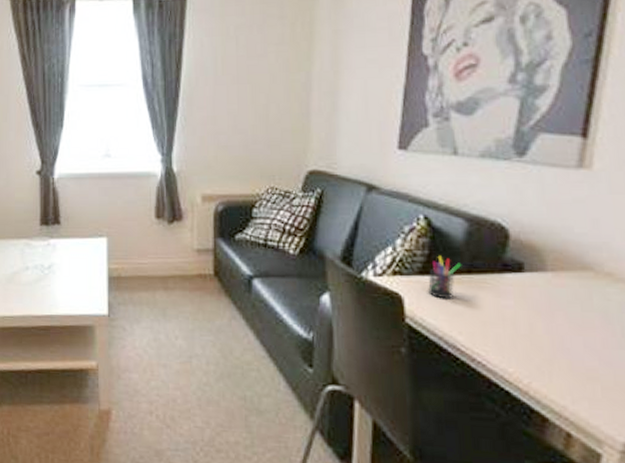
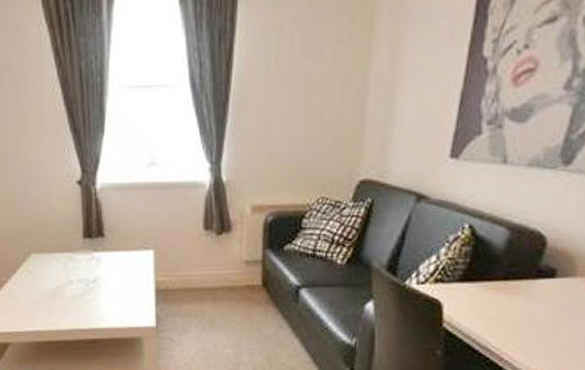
pen holder: present [428,255,462,299] -> none [466,263,500,305]

